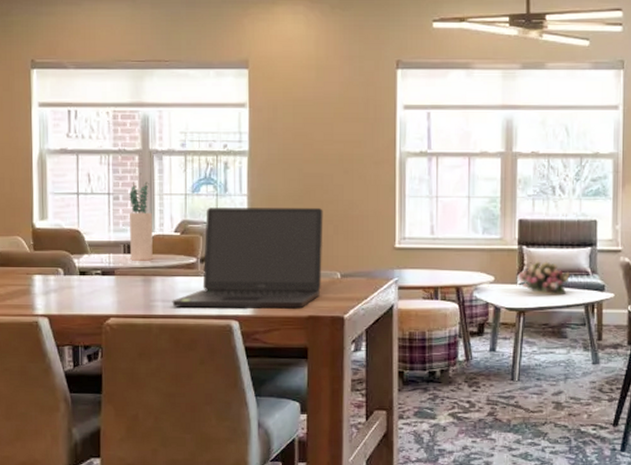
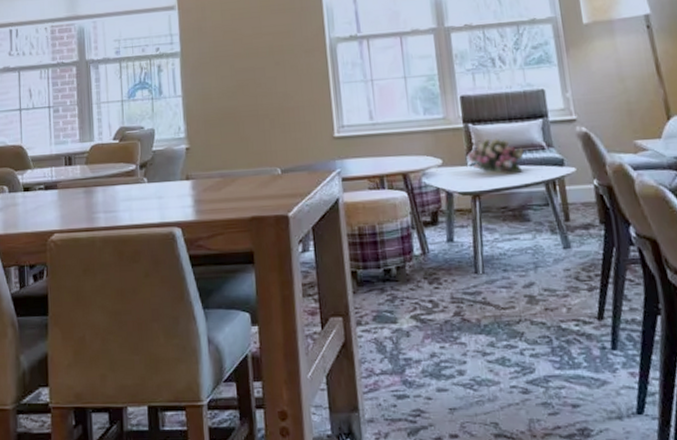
vase: present [129,182,153,262] -> none [68,92,93,174]
laptop: present [172,207,323,308] -> none [113,103,262,218]

